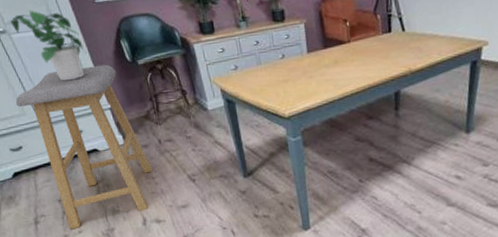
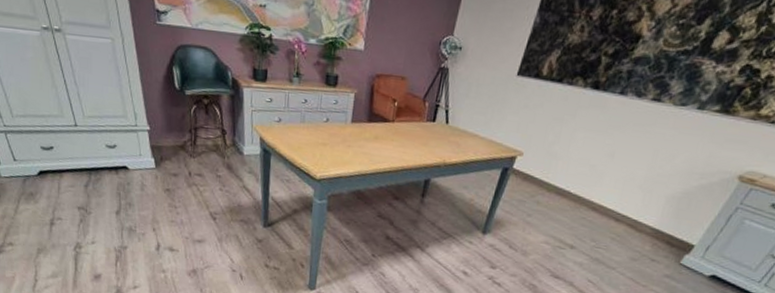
potted plant: present [10,10,87,80] -> none [68,15,137,94]
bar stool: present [15,64,153,230] -> none [56,81,177,239]

